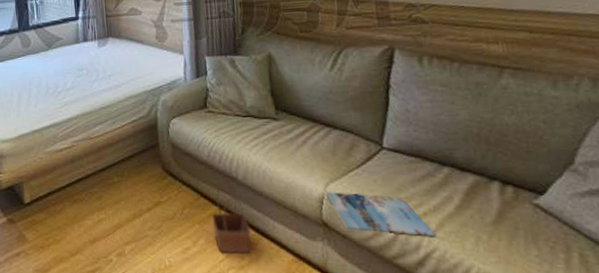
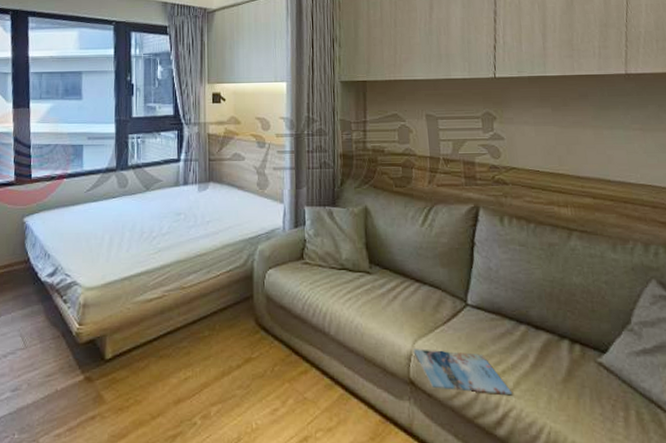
basket: present [212,179,251,255] -> none [302,334,341,415]

